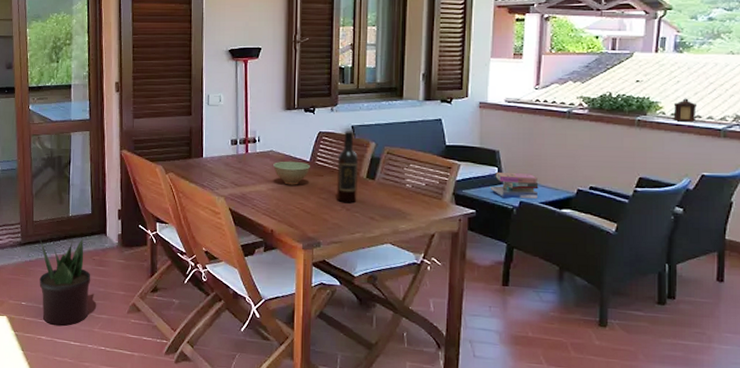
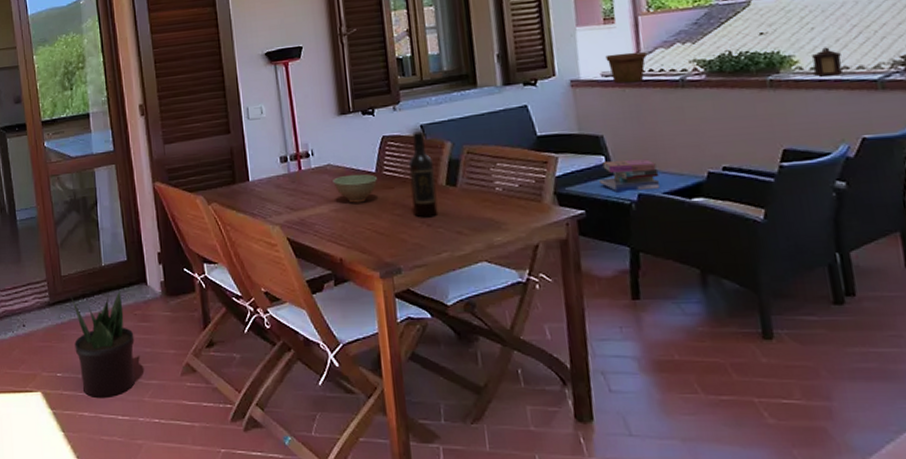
flower pot: none [511,84,543,110] -> present [605,51,647,84]

